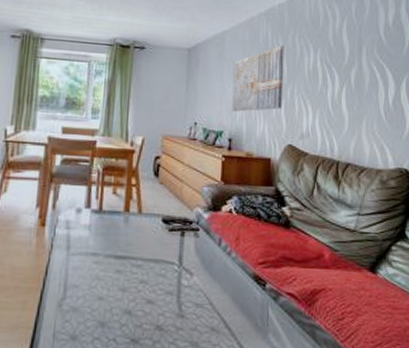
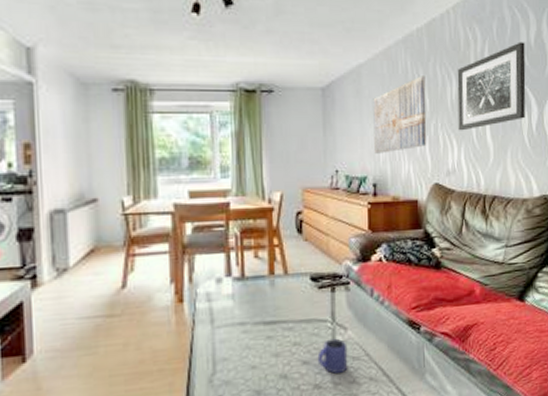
mug: none [162,282,192,318] -> present [317,338,348,374]
wall art: none [314,22,383,99] -> present [457,41,526,131]

